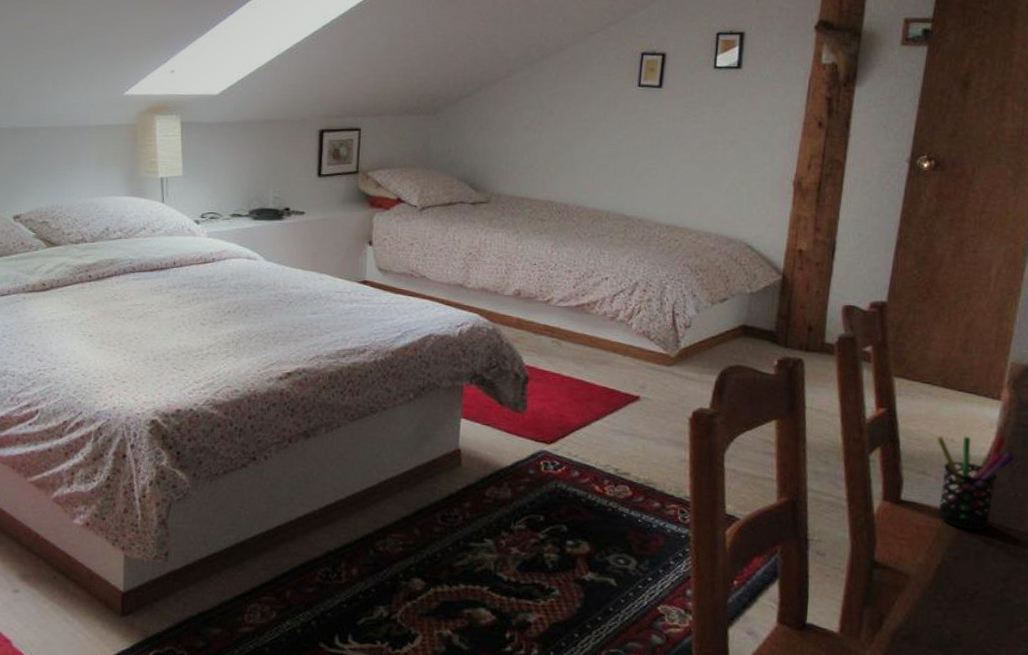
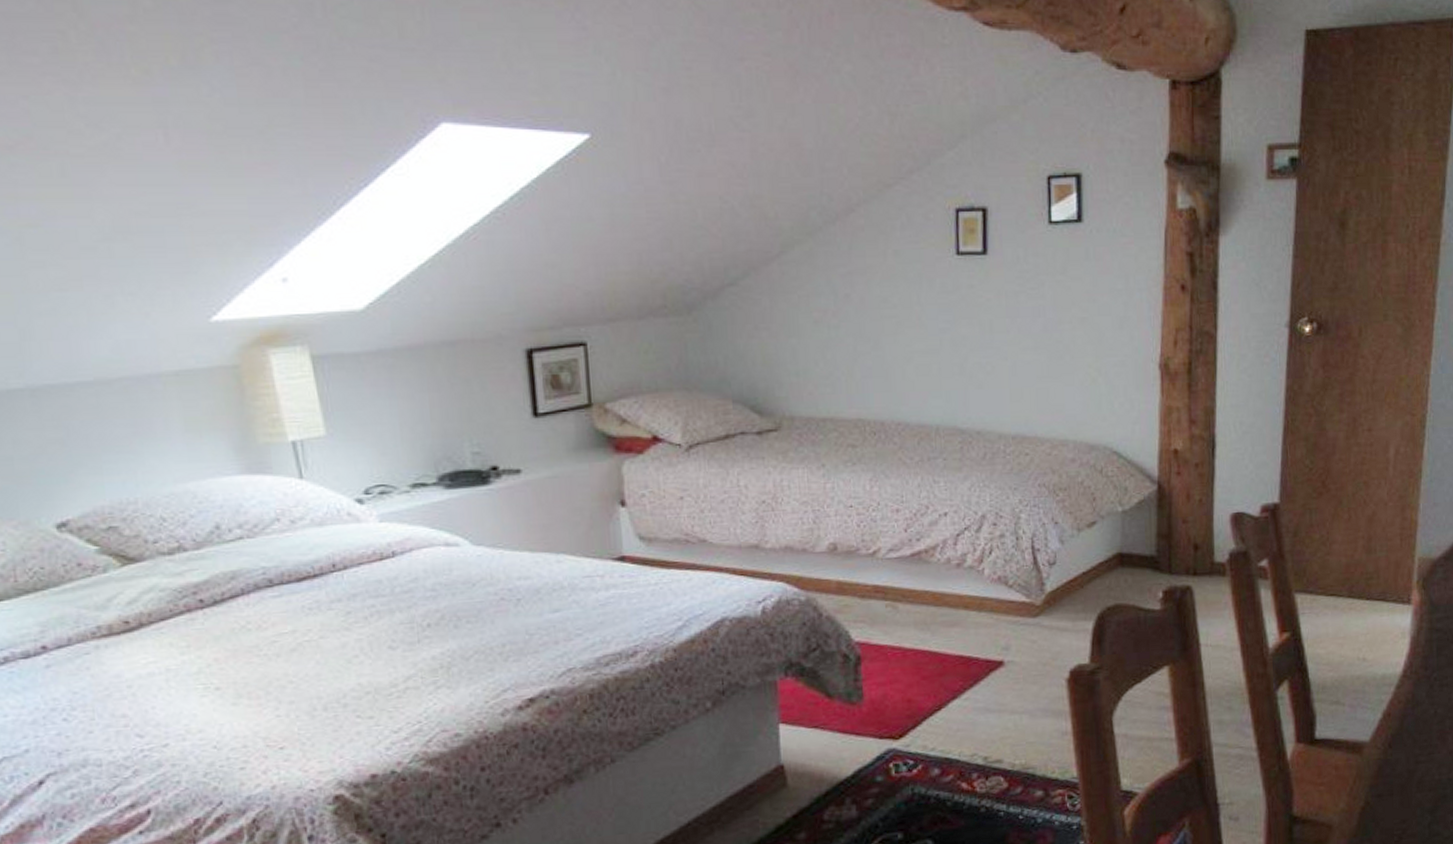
pen holder: present [936,435,1015,531] -> none [1347,645,1431,761]

